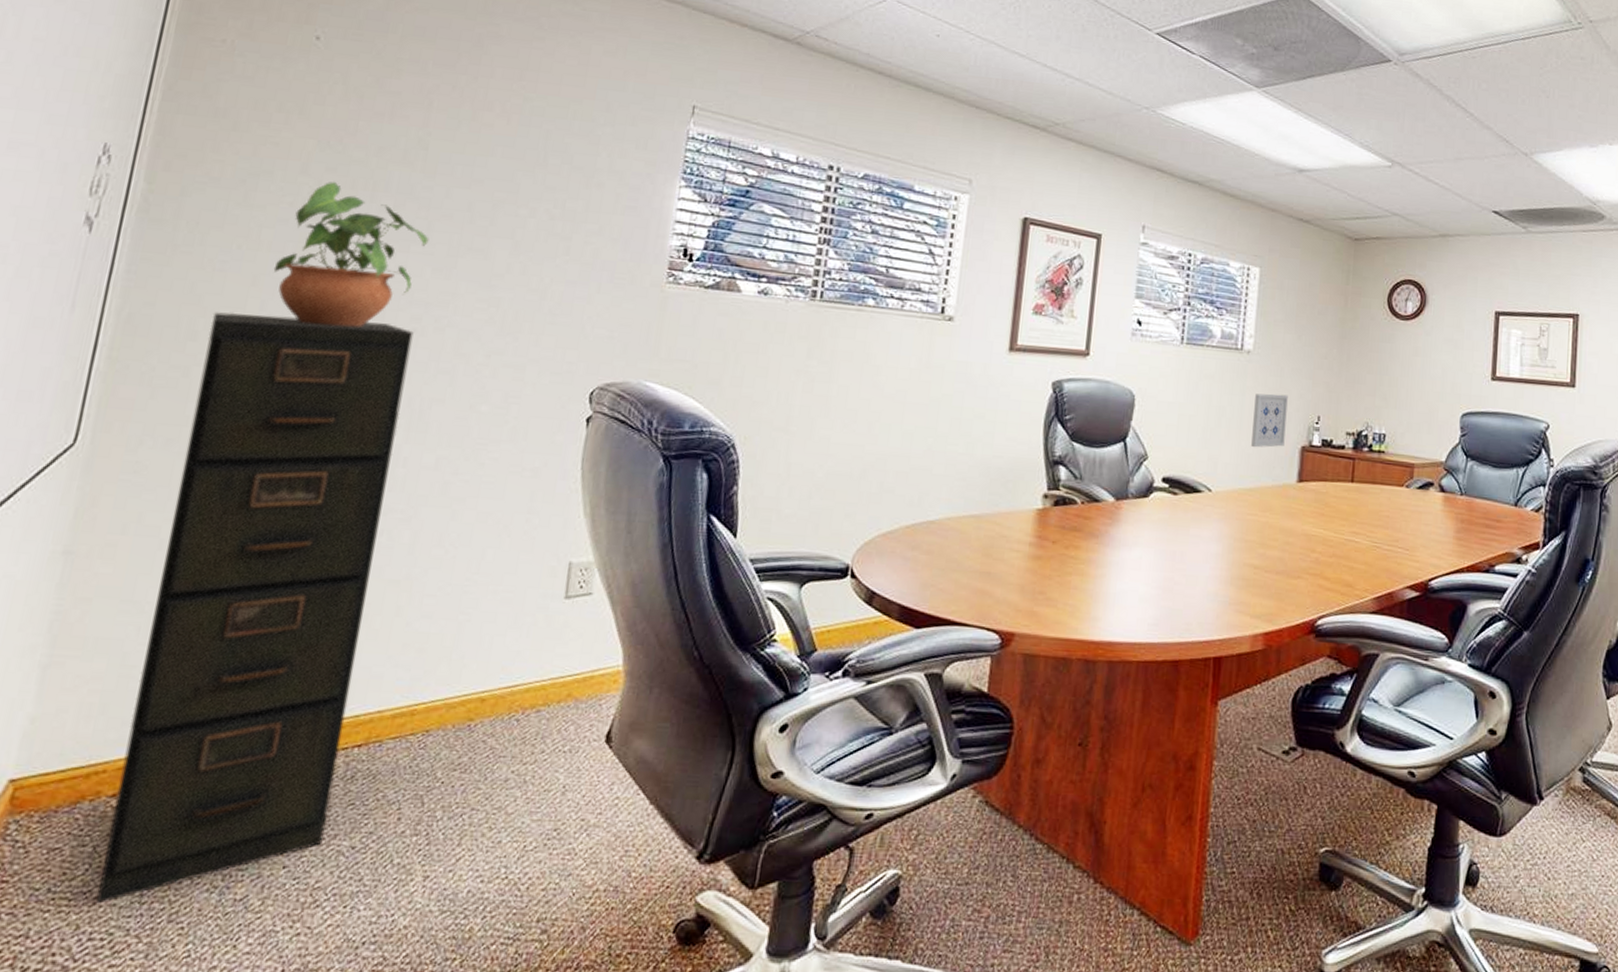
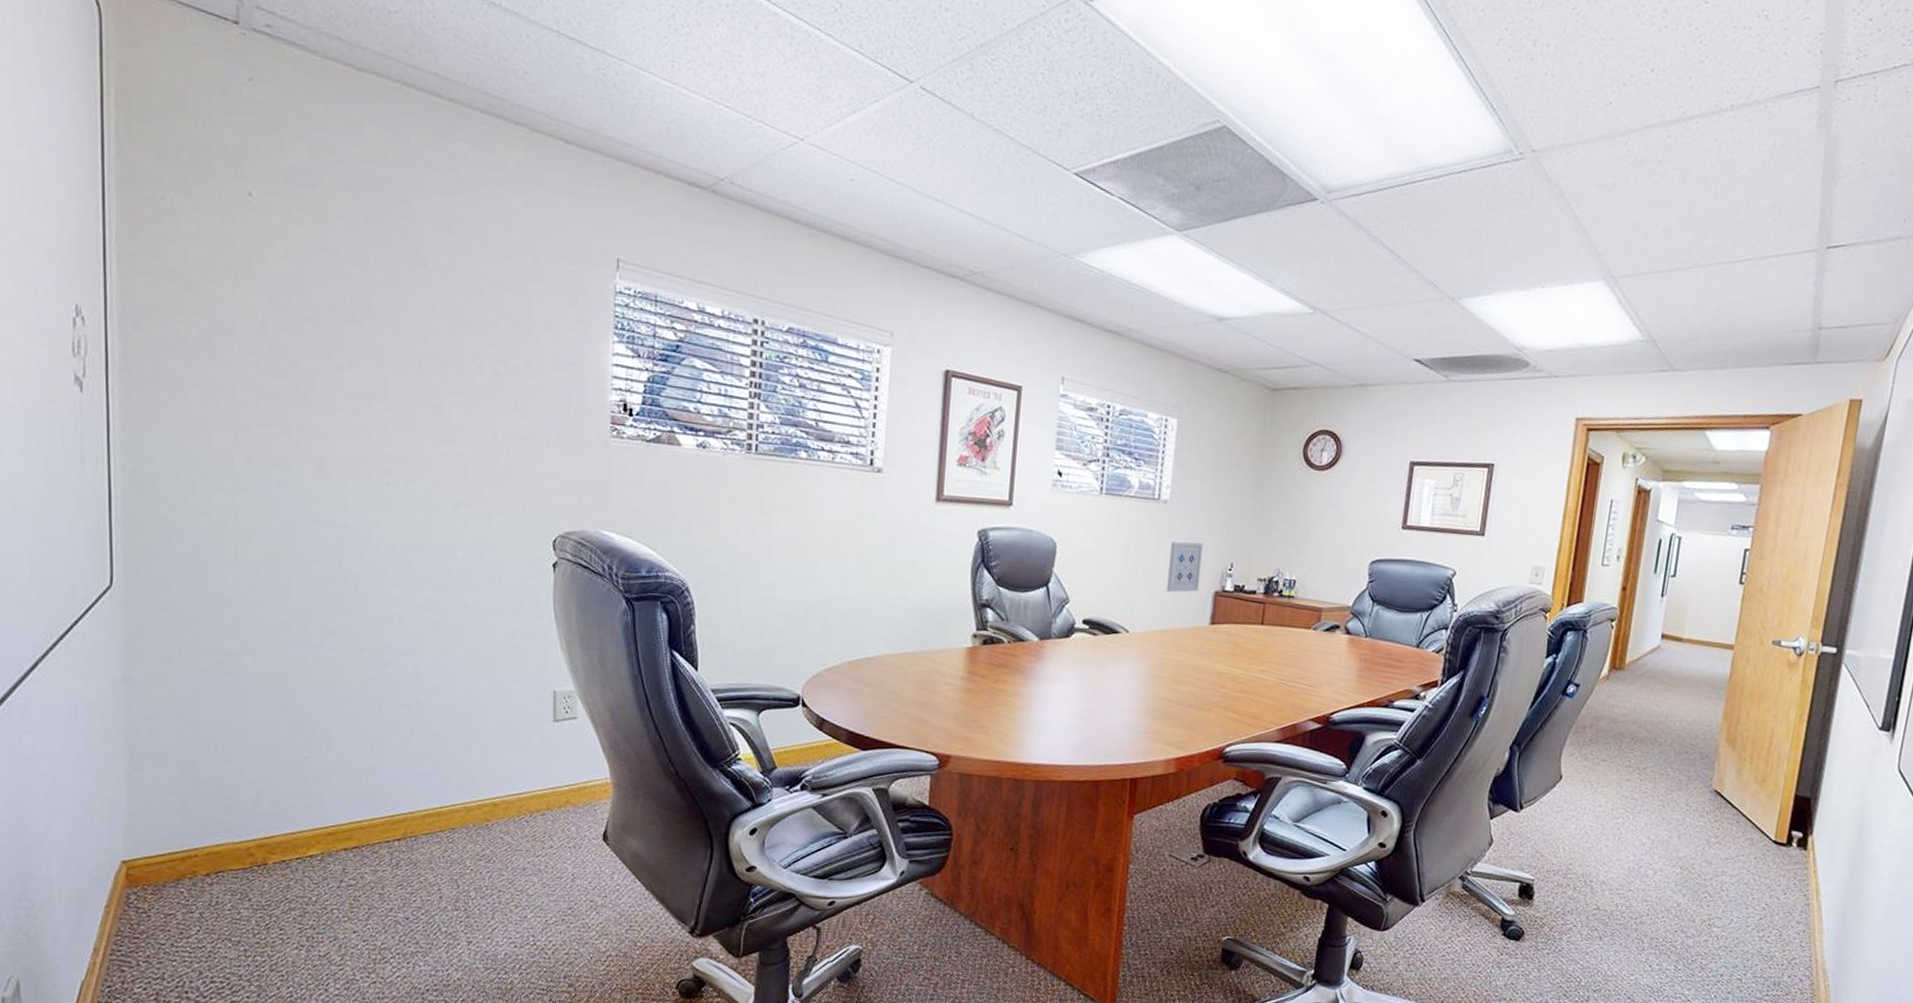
filing cabinet: present [96,312,414,904] -> none [206,466,387,956]
potted plant: present [273,181,429,327] -> none [251,339,387,480]

